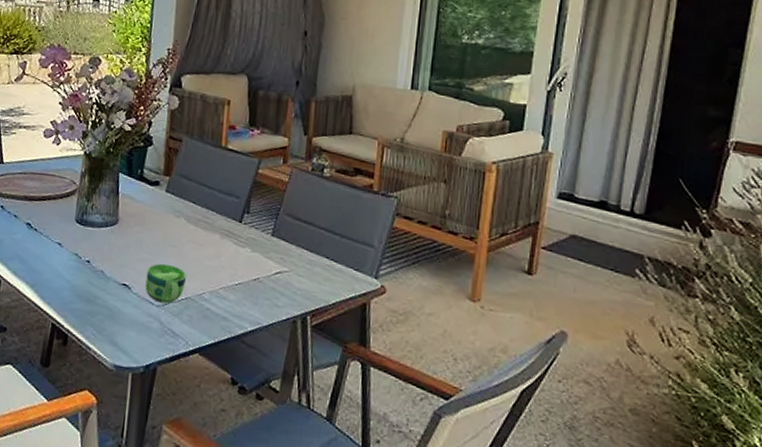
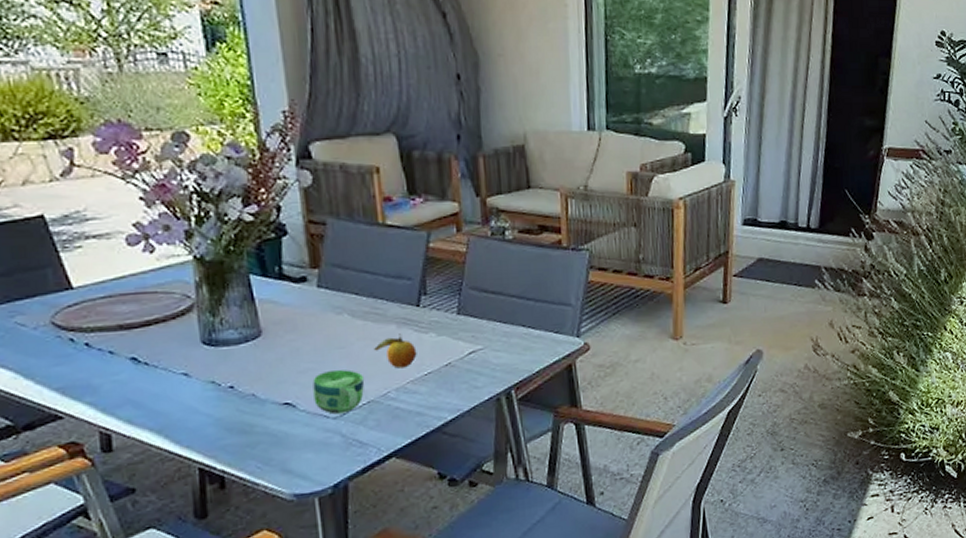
fruit: none [198,243,233,275] -> present [373,333,417,369]

